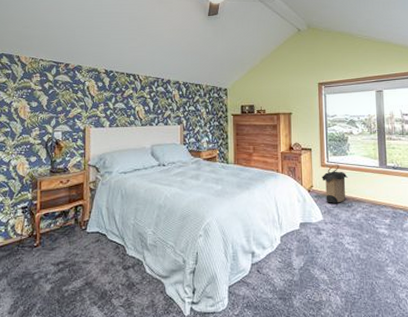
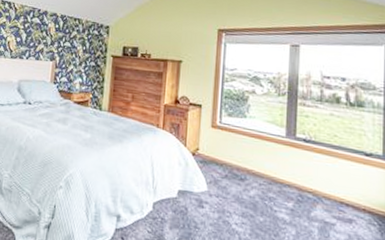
laundry hamper: present [322,164,348,203] -> none [211,127,244,174]

